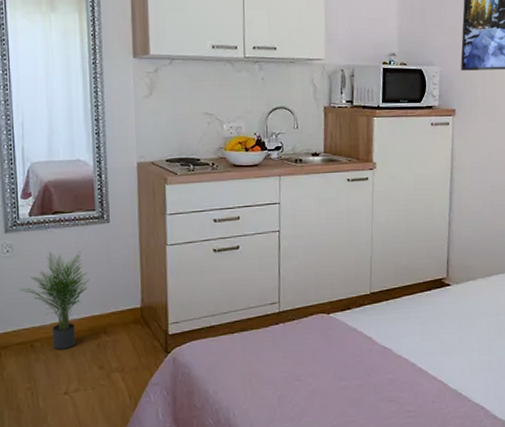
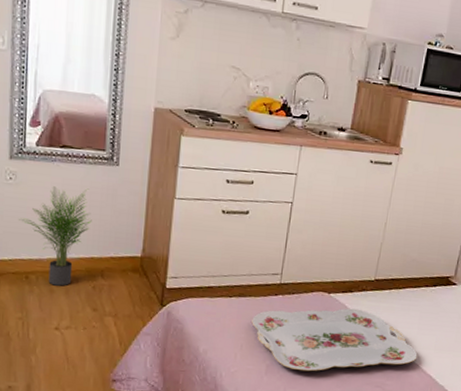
serving tray: none [257,325,425,397] -> present [251,308,418,372]

